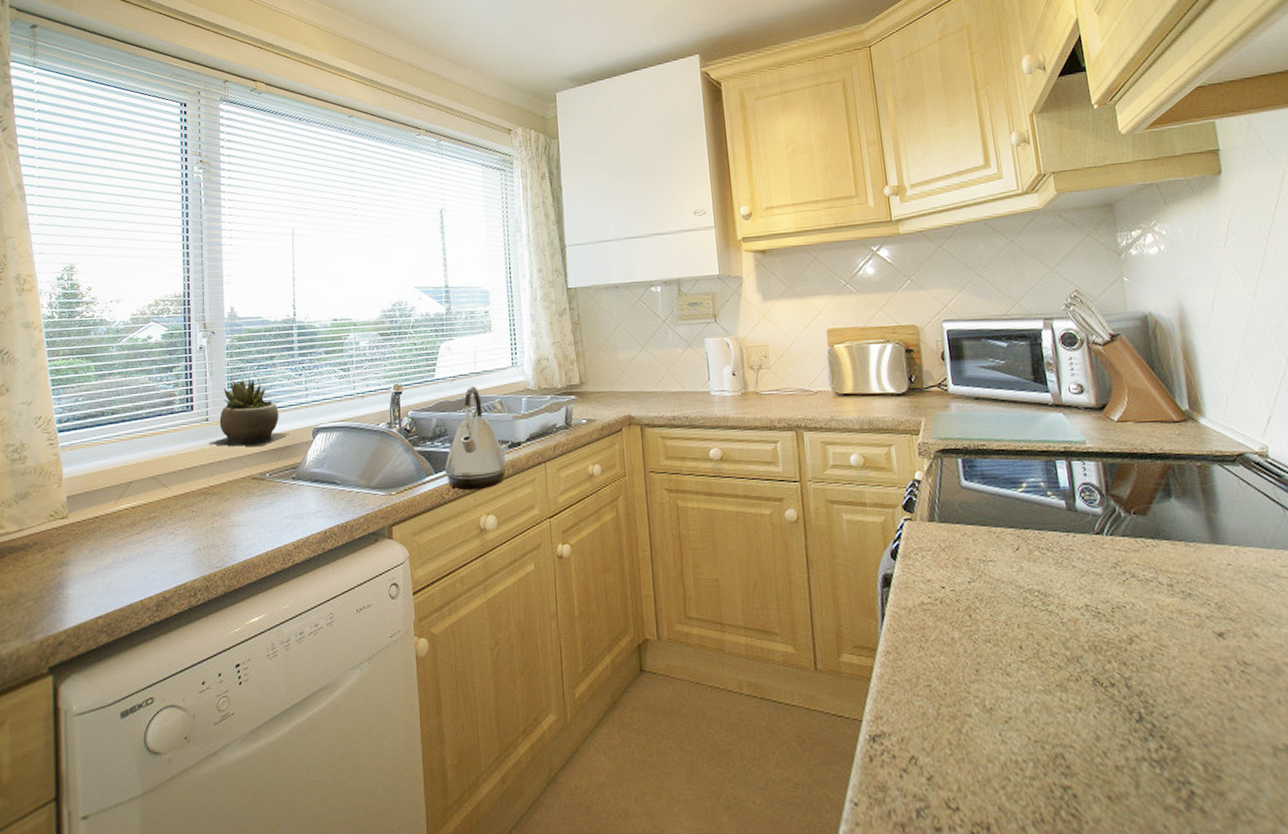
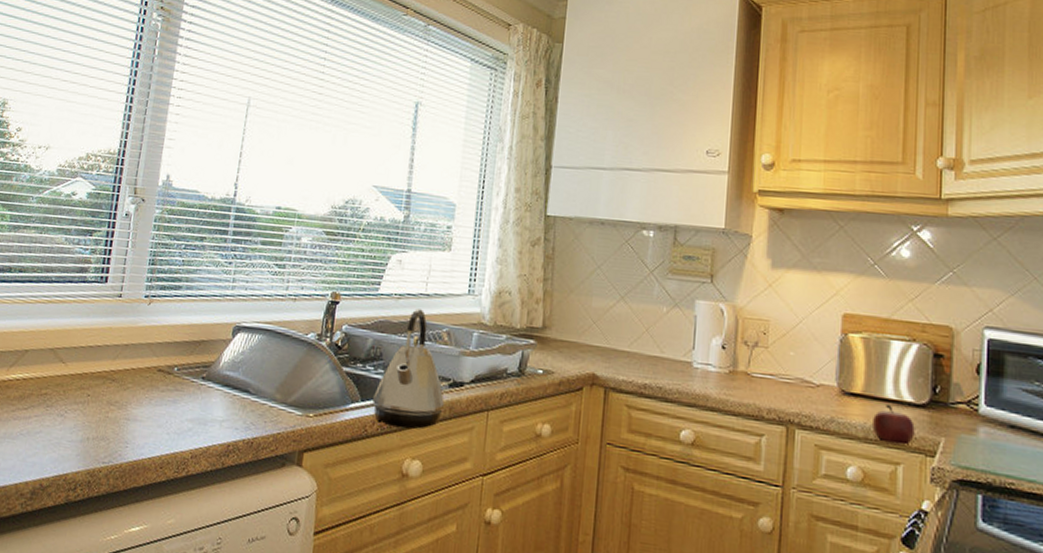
succulent plant: present [207,378,289,447] -> none [115,256,207,336]
fruit: none [864,397,900,430] -> present [873,404,915,445]

